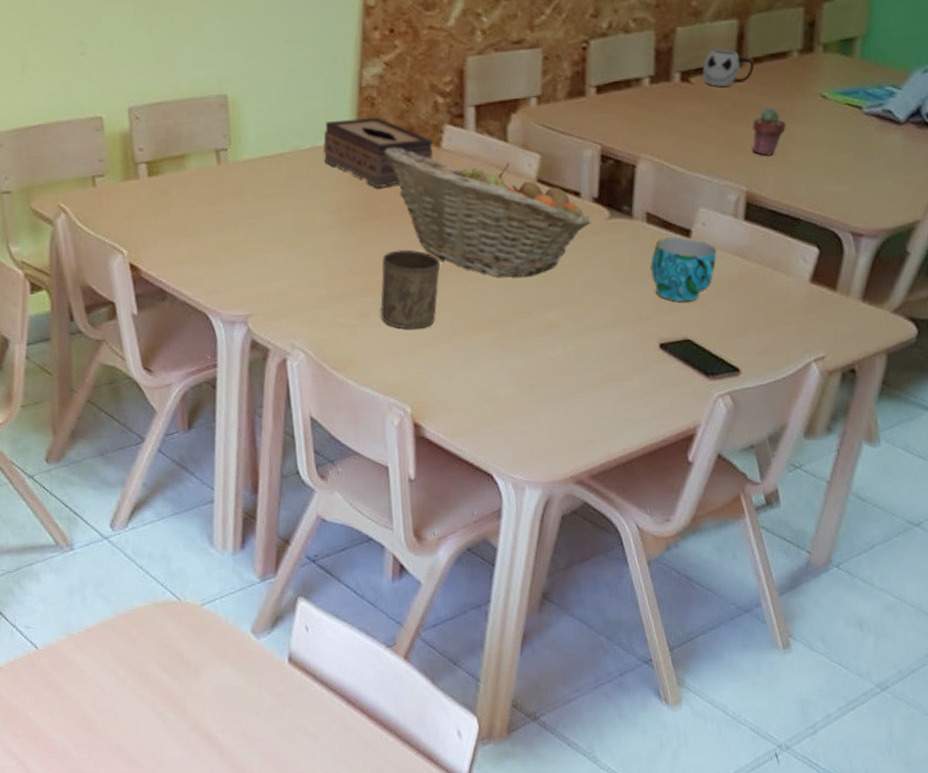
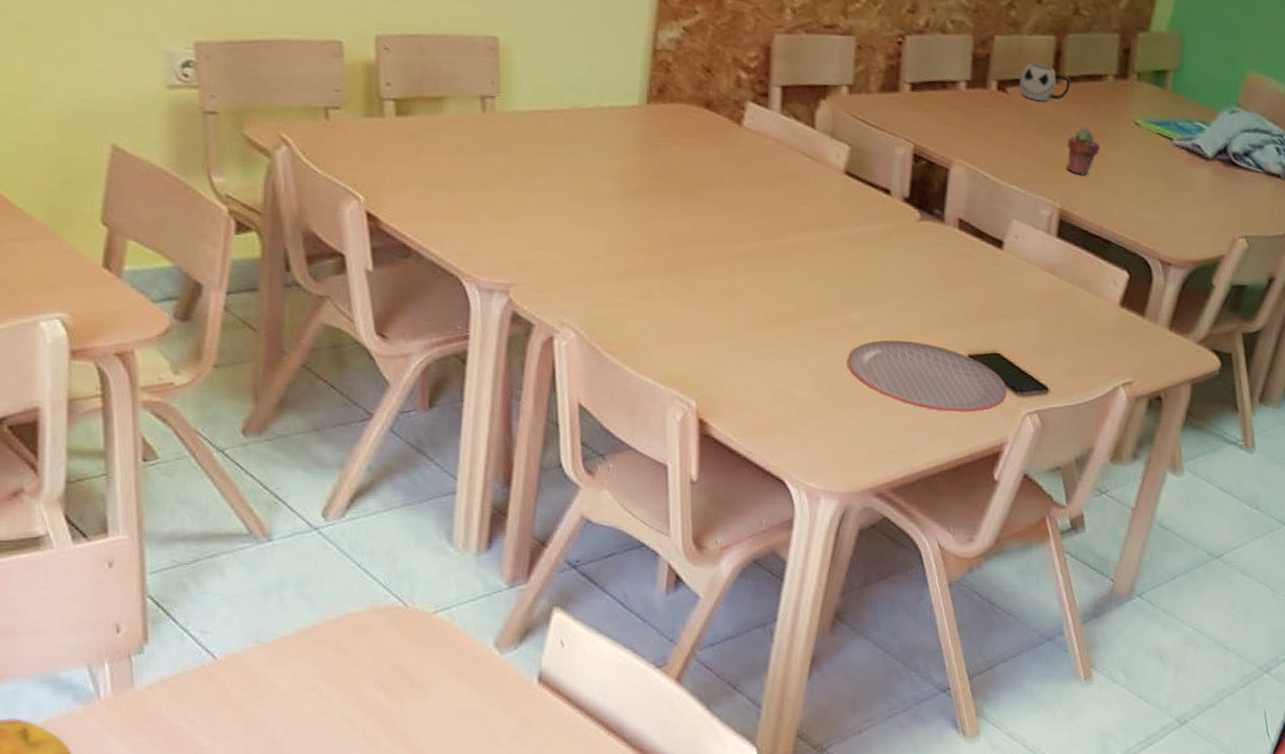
tissue box: present [323,117,433,188] -> none [609,82,733,161]
cup: present [381,249,441,329] -> none [667,229,737,317]
fruit basket: present [383,147,591,277] -> none [677,118,901,273]
plate: none [544,335,699,400] -> present [846,340,1007,413]
cup: present [651,237,717,302] -> none [961,246,1029,315]

